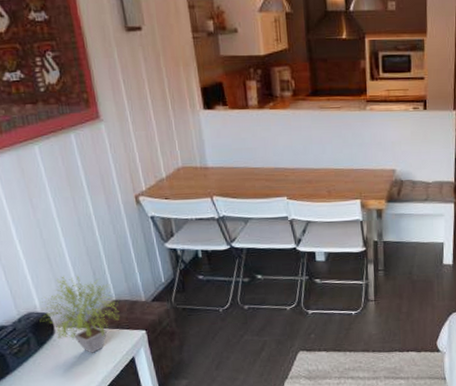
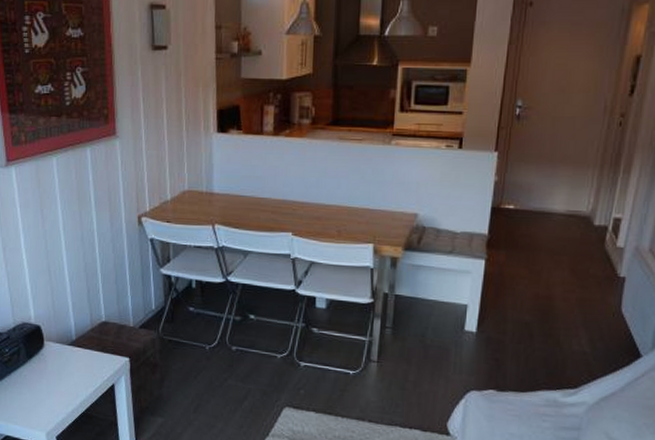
potted plant: present [39,275,120,353] -> none [32,290,107,374]

